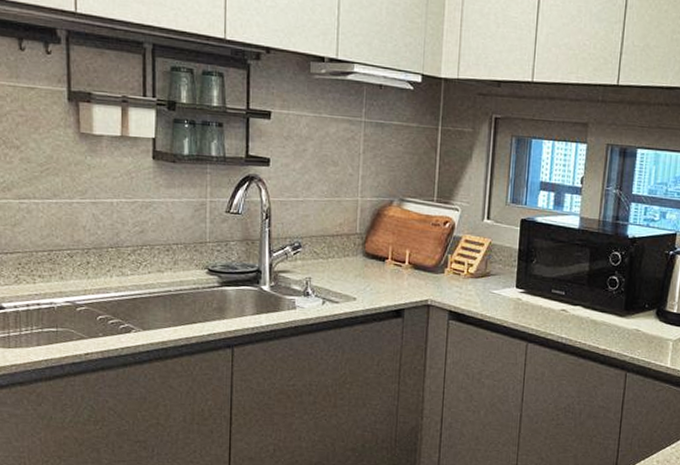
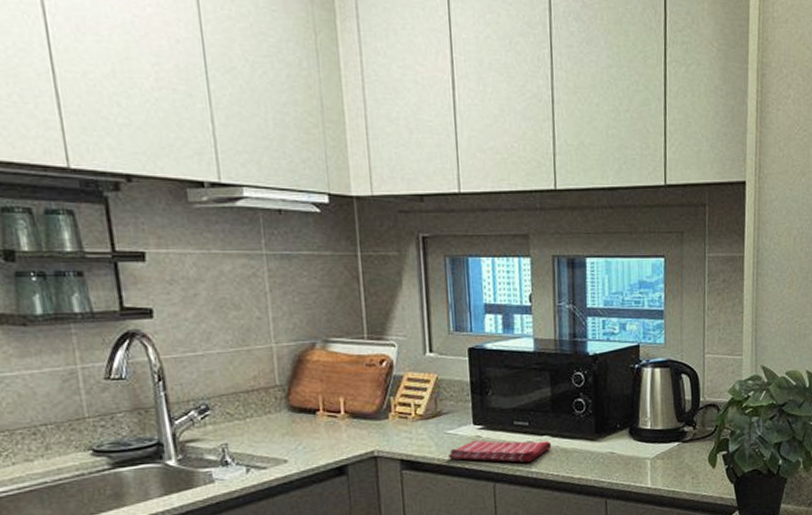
dish towel: none [490,301,583,328] -> present [448,440,552,462]

